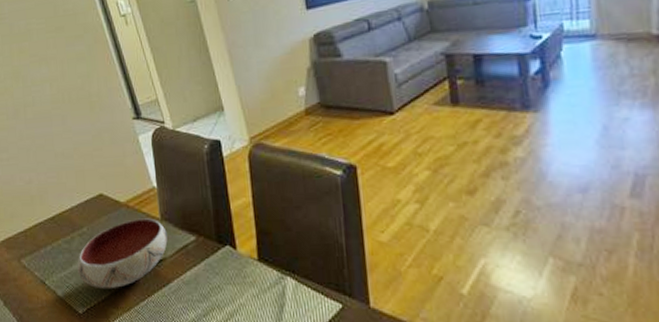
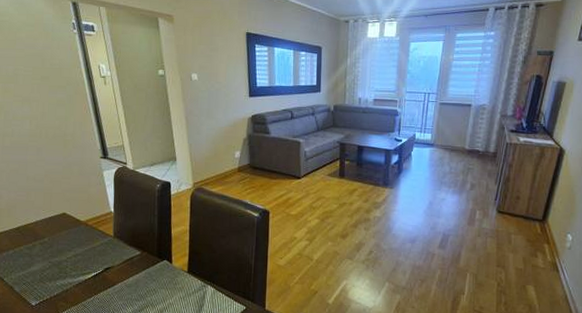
bowl: present [77,218,168,289] -> none [35,235,117,288]

